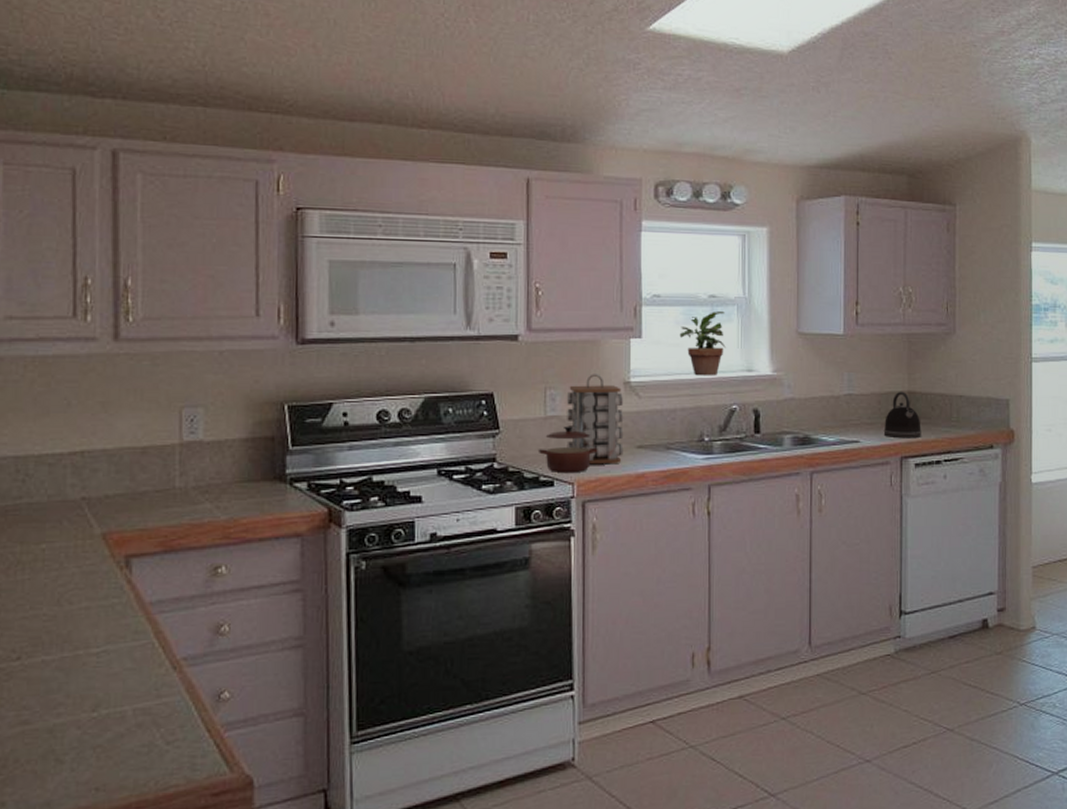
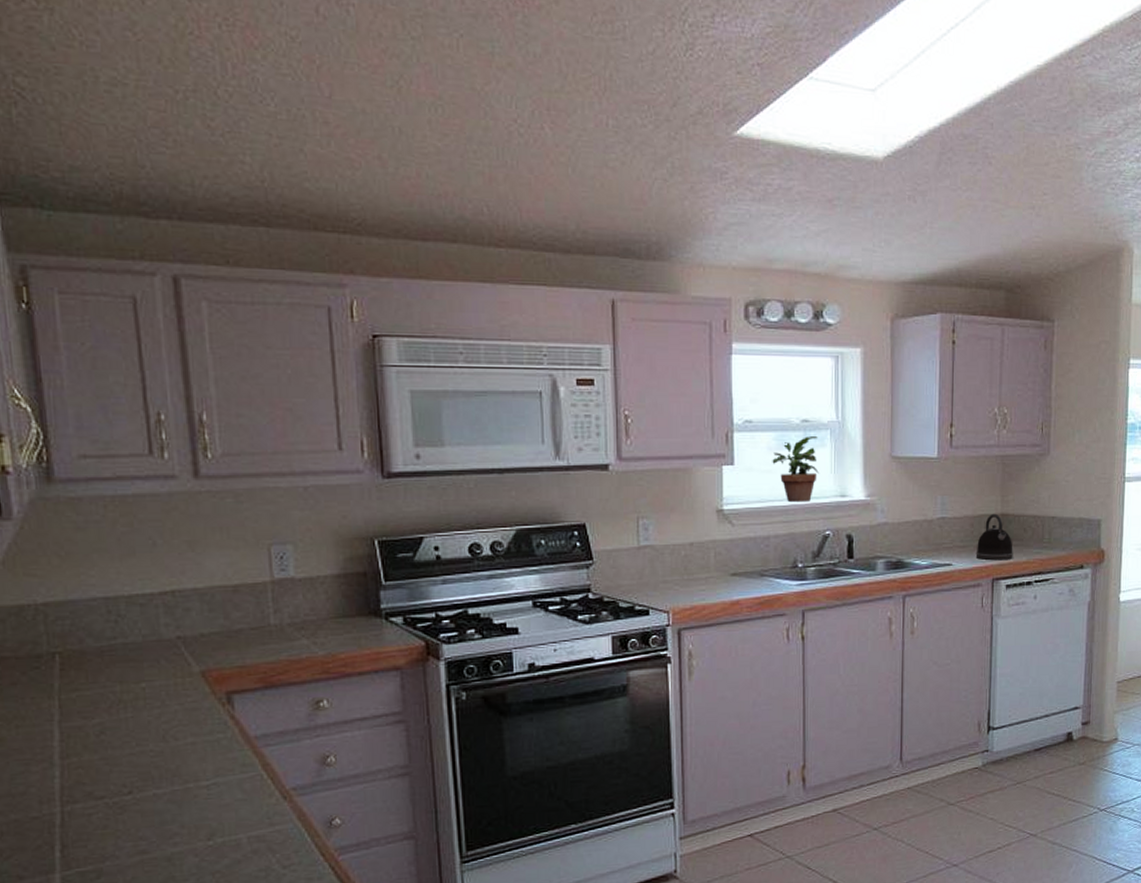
saucepan: present [538,426,598,472] -> none [632,555,692,601]
spice rack: present [566,374,624,465] -> none [659,502,718,593]

